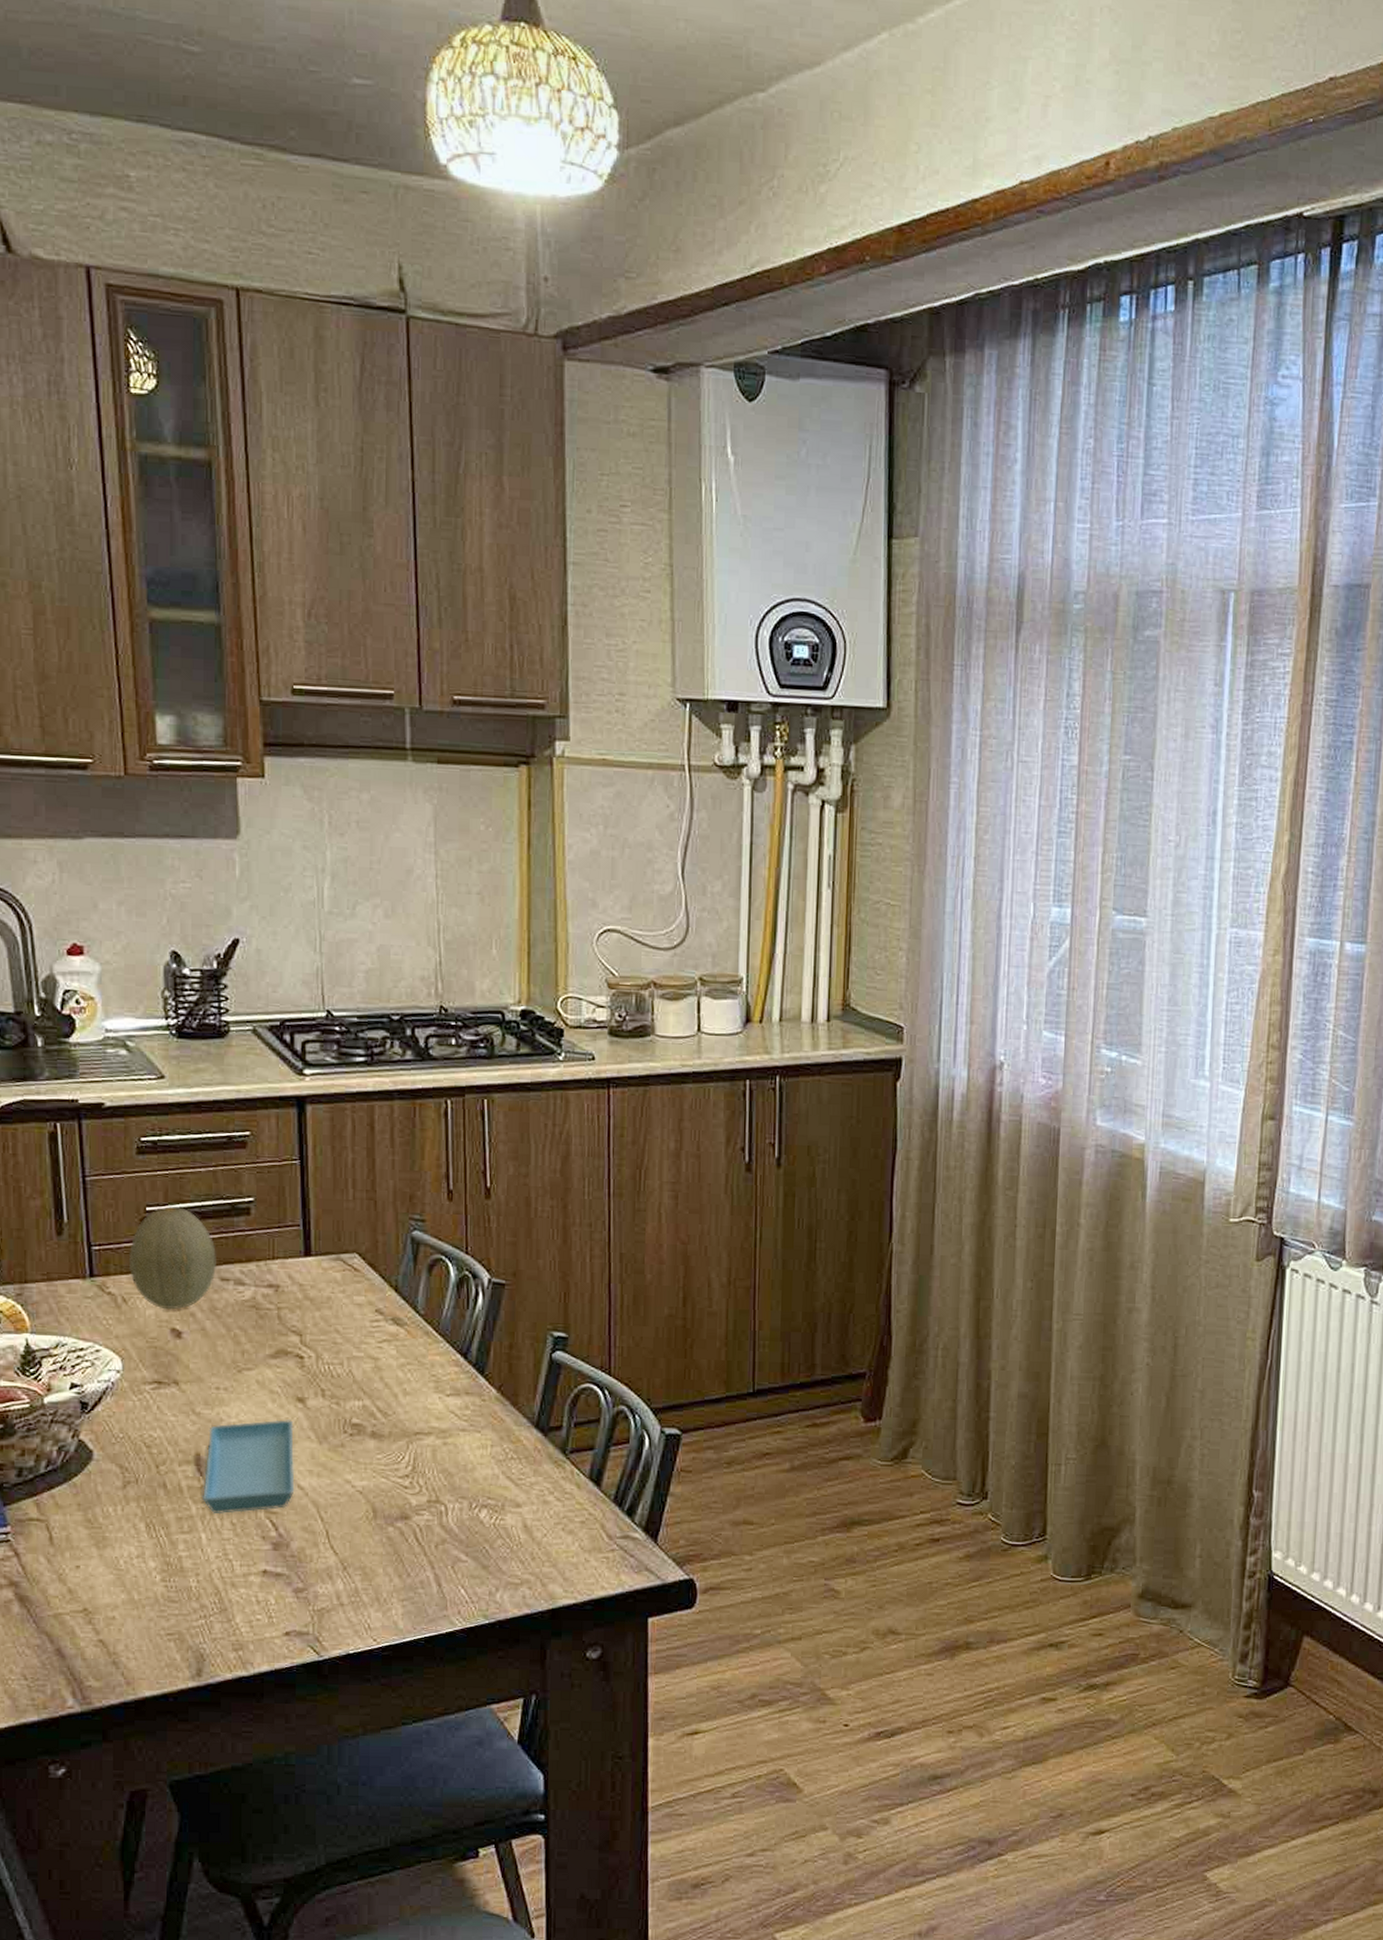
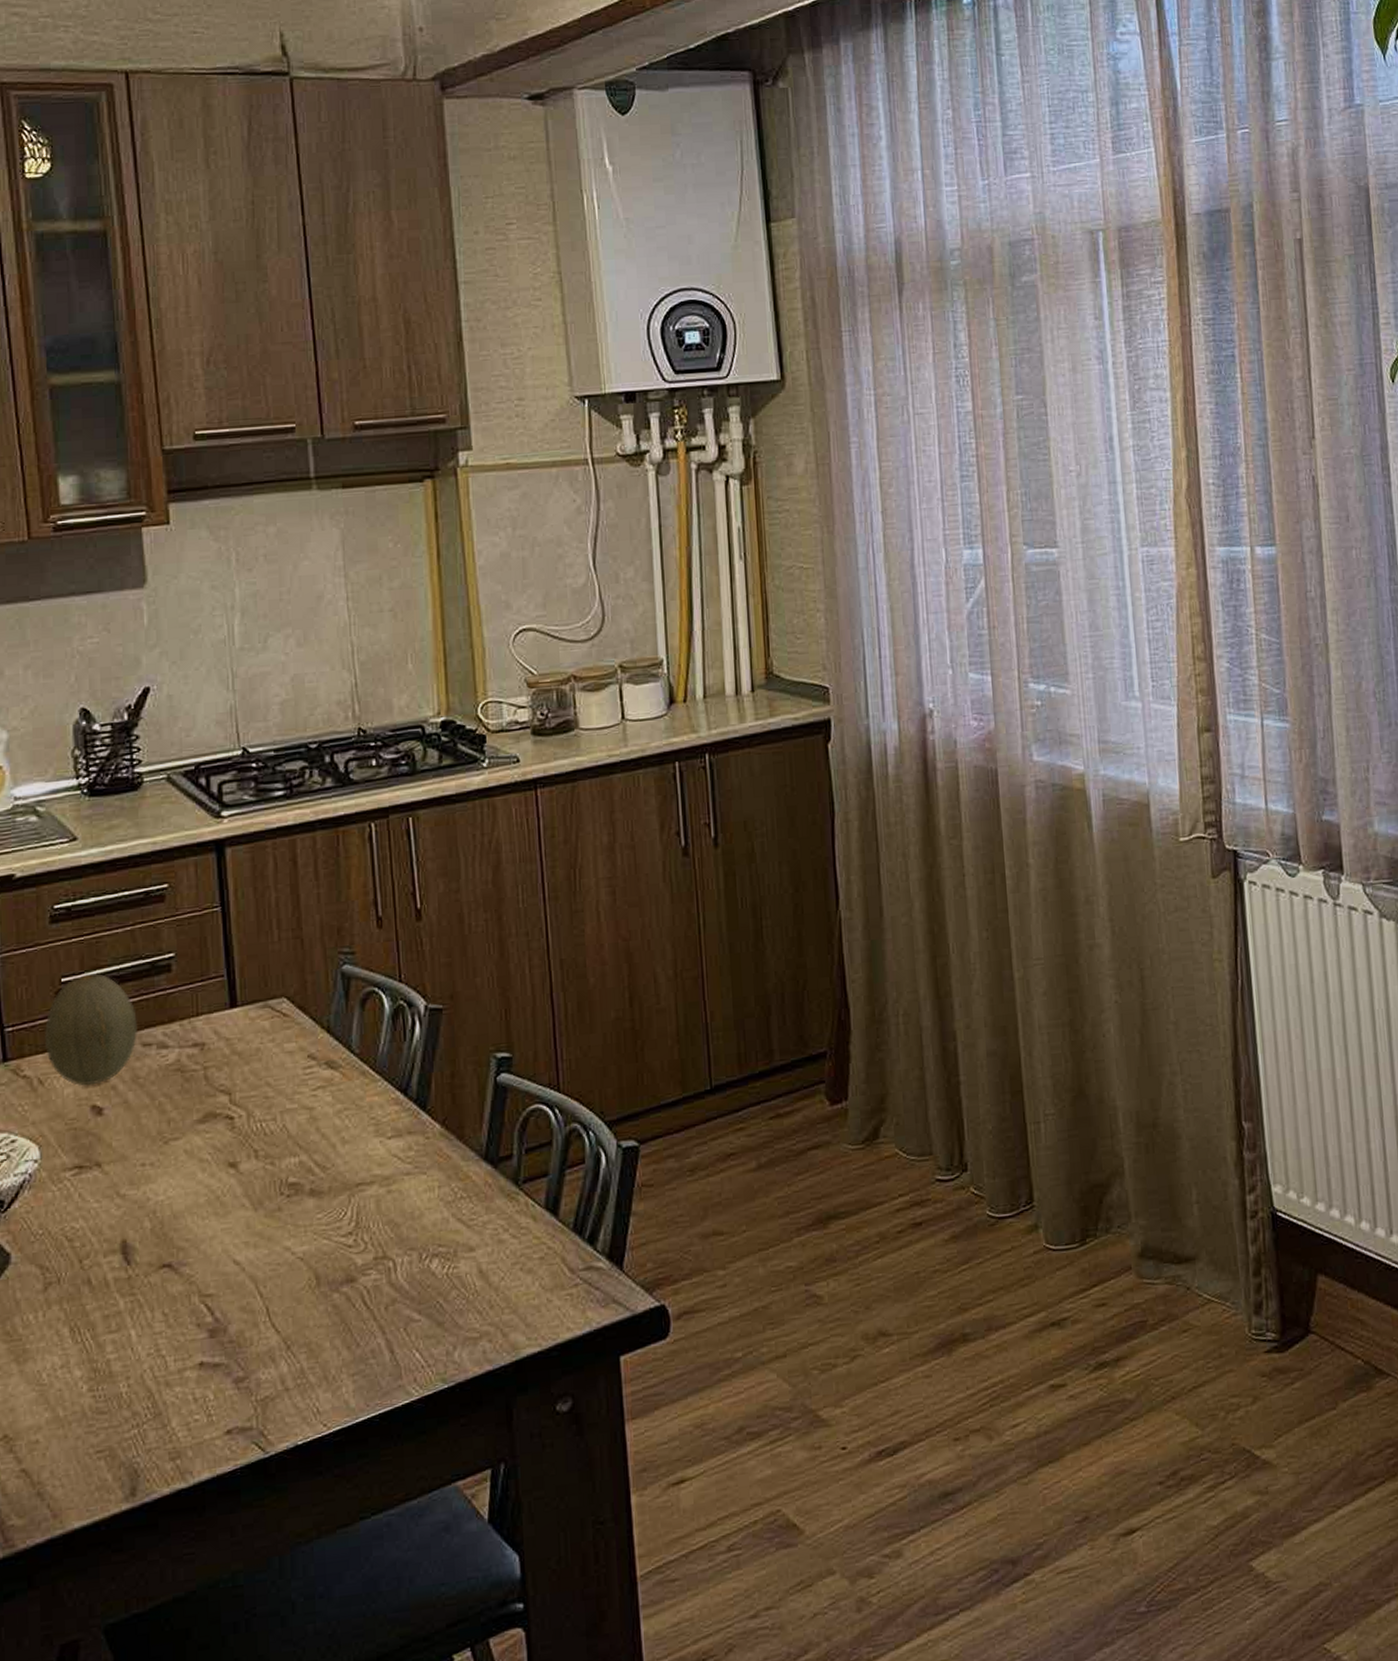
saucer: present [201,1420,295,1515] -> none [130,1189,230,1307]

